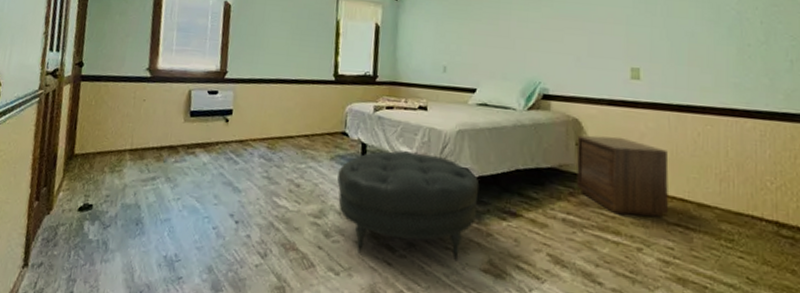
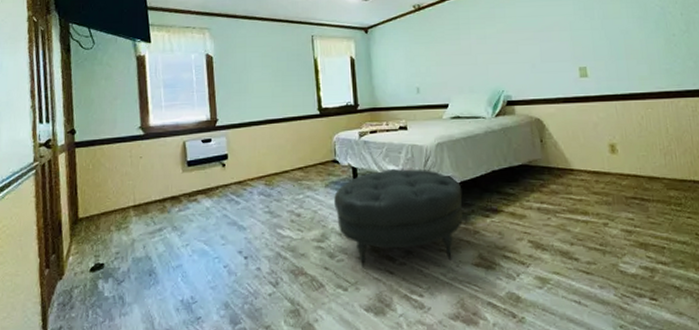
nightstand: present [576,135,669,217] -> none [541,129,625,196]

